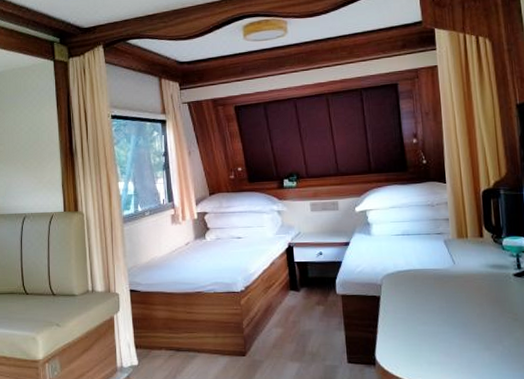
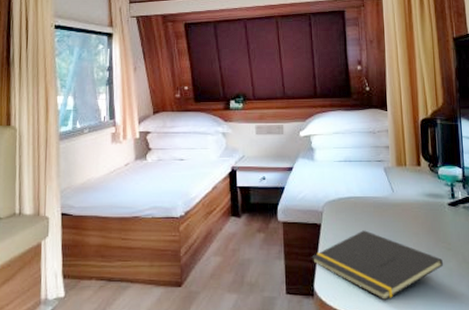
notepad: none [372,302,510,370] -> present [312,230,444,301]

